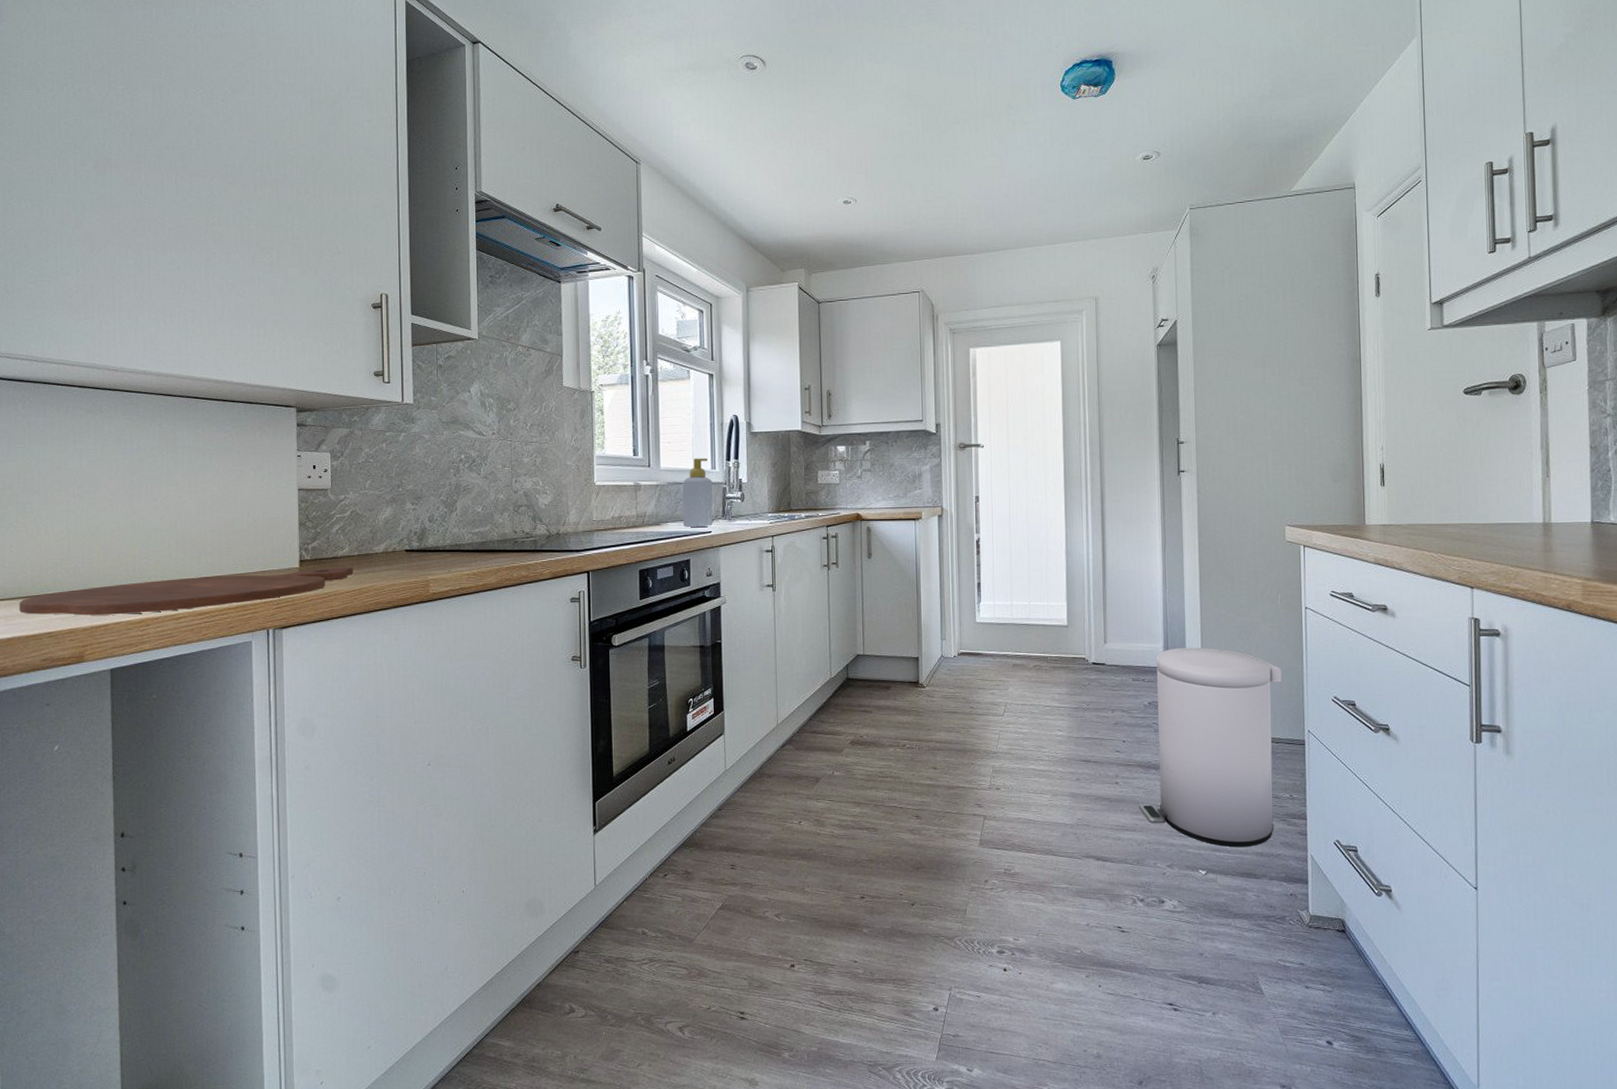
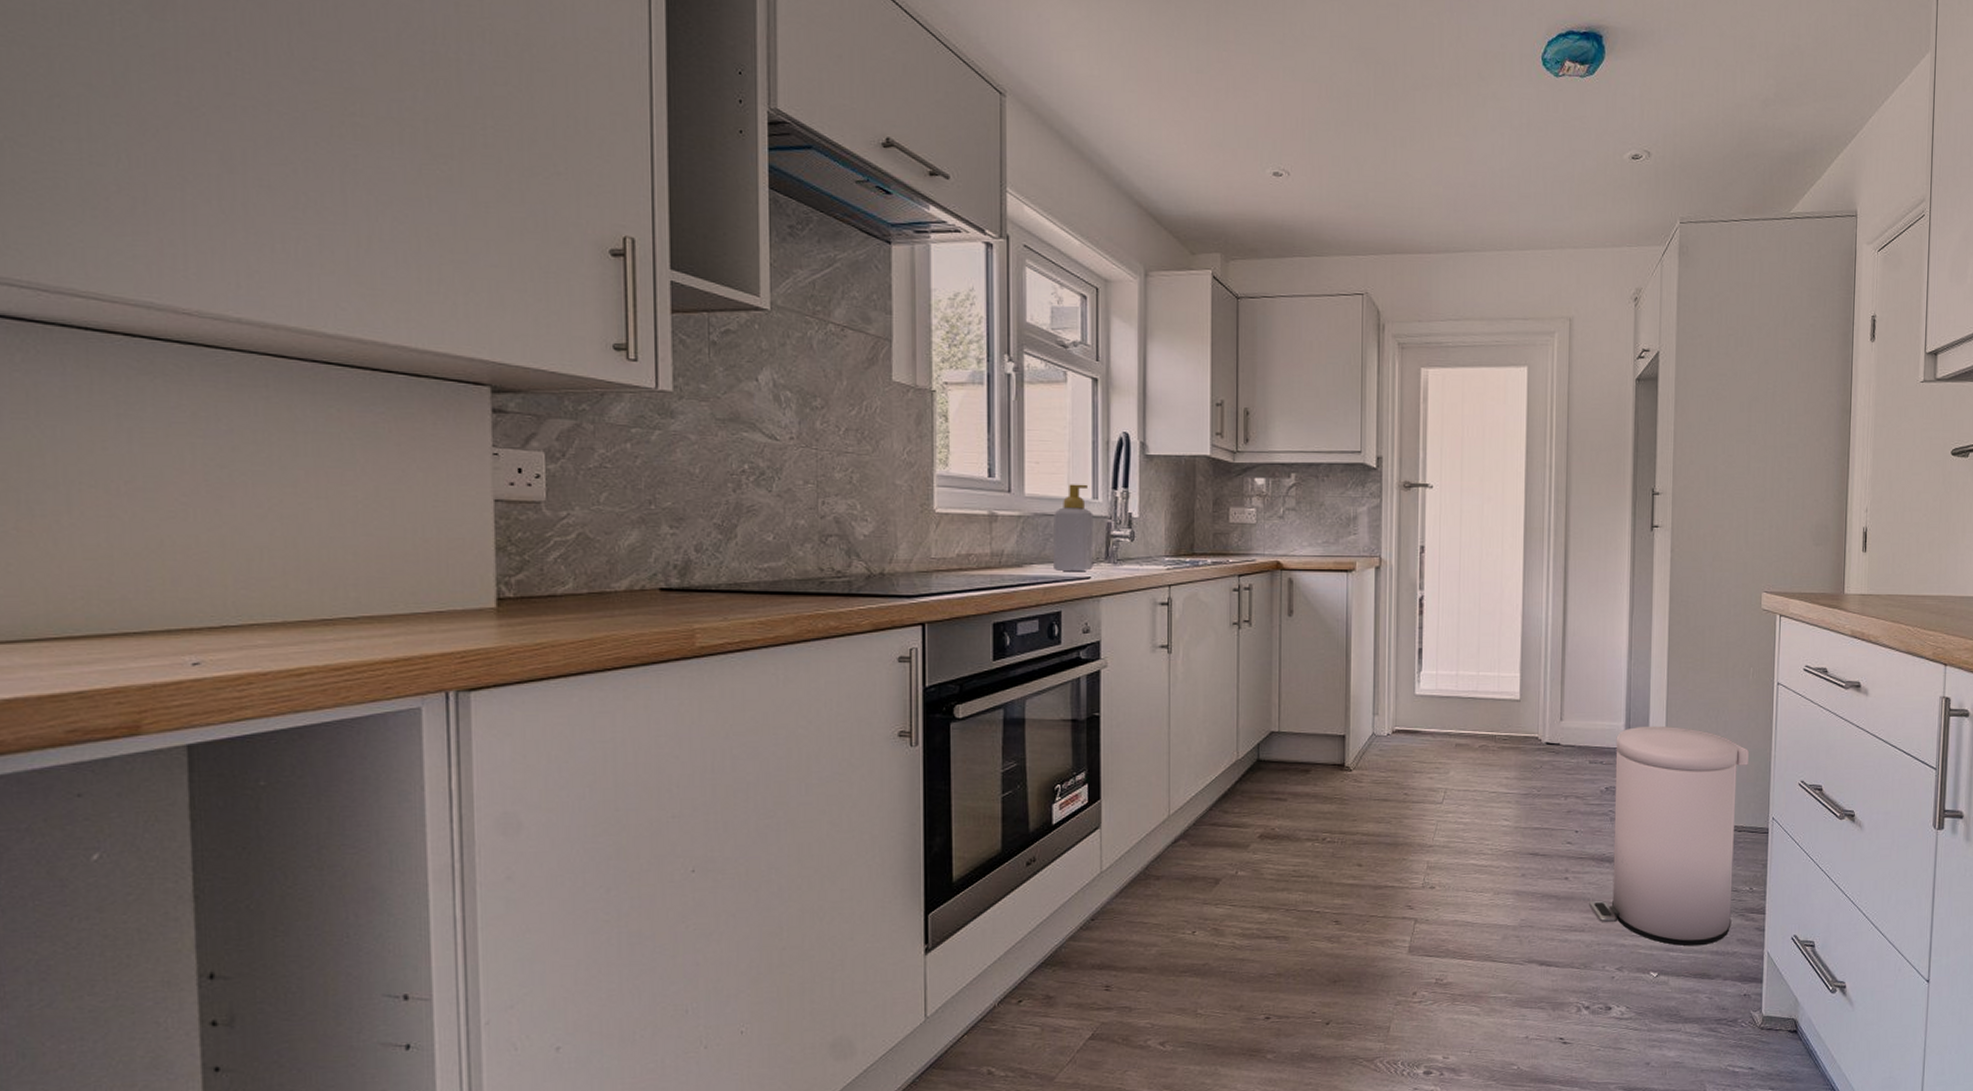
cutting board: present [19,567,353,616] -> none [24,609,581,669]

